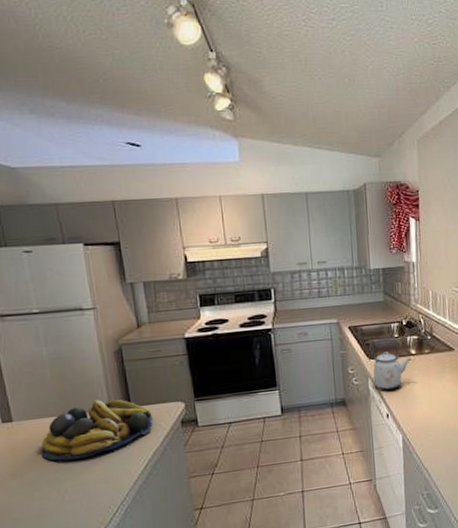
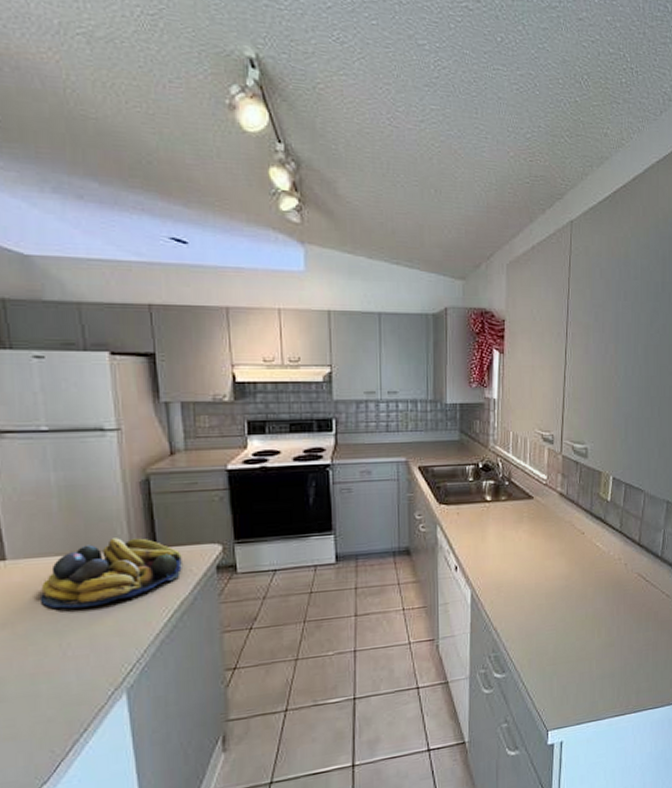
kettle: present [372,338,412,390] -> none [442,482,486,539]

